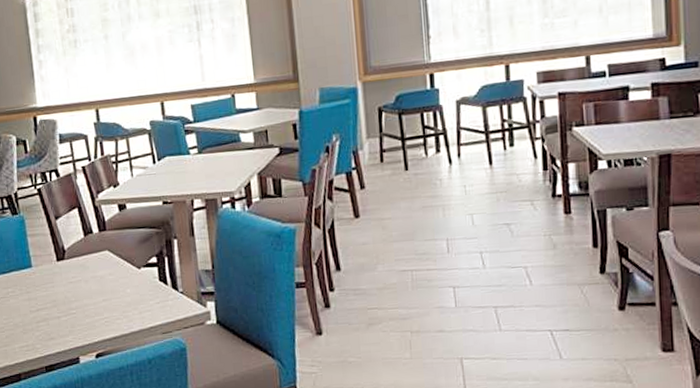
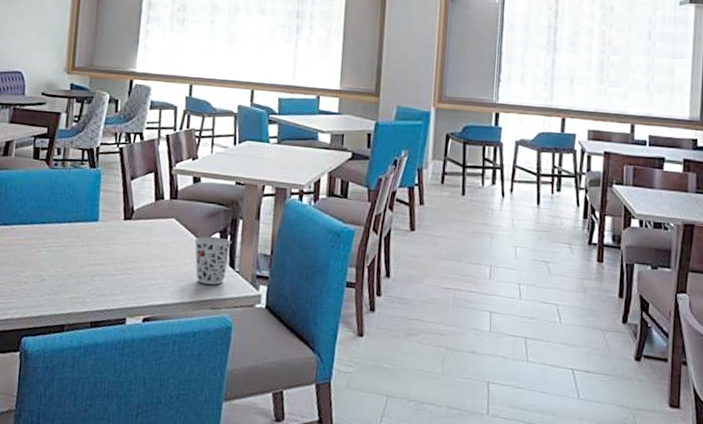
cup: none [132,261,170,311] -> present [195,237,232,285]

